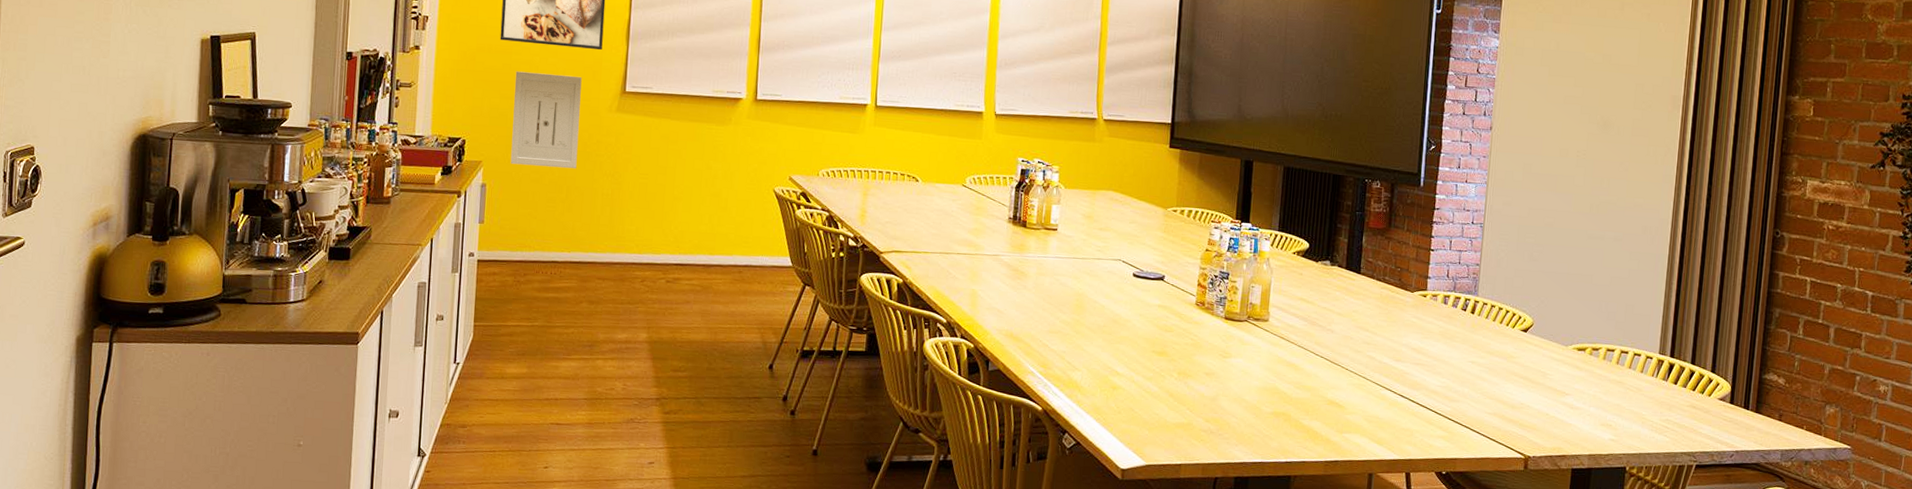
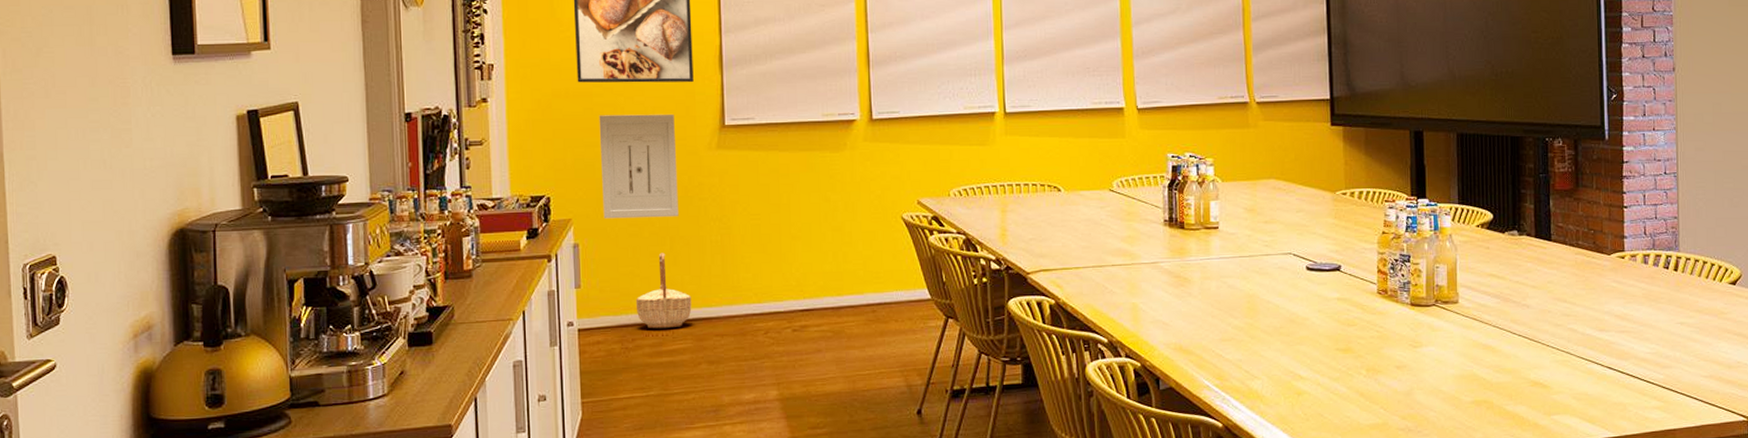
basket: none [530,199,580,268] -> present [635,253,692,329]

